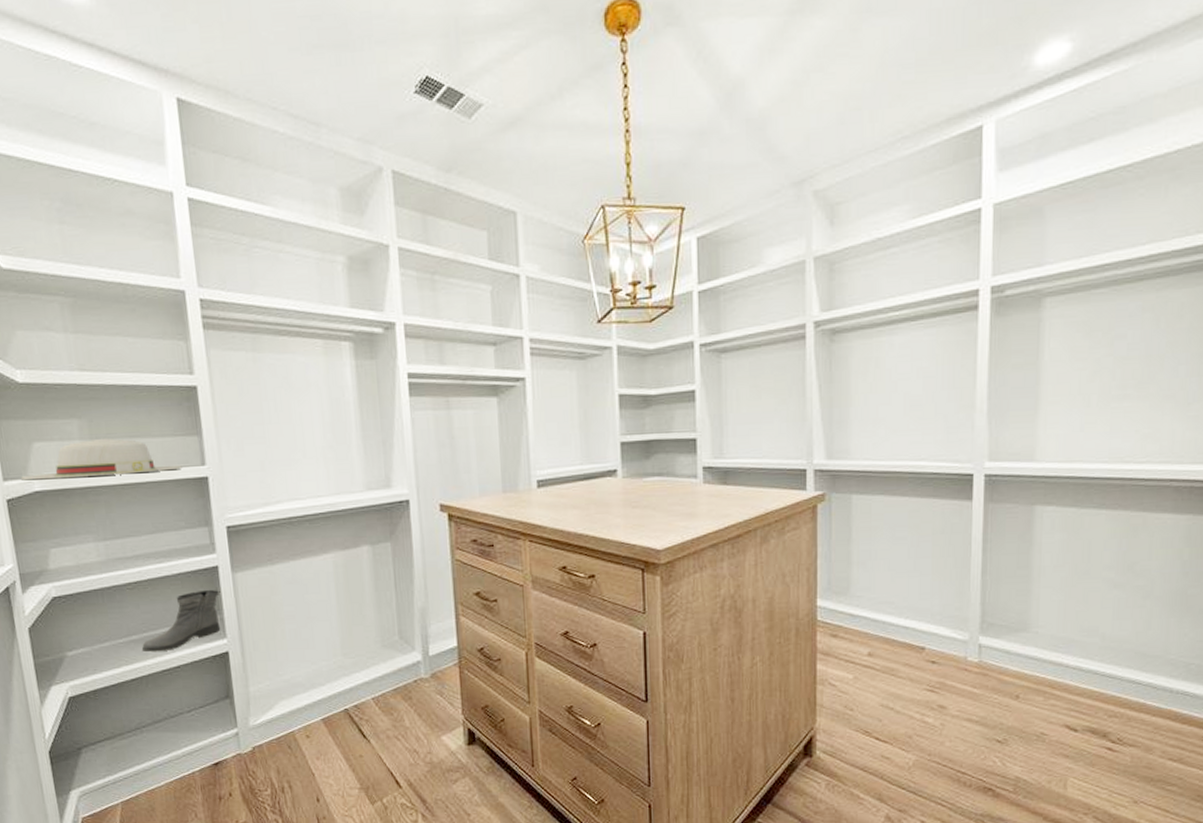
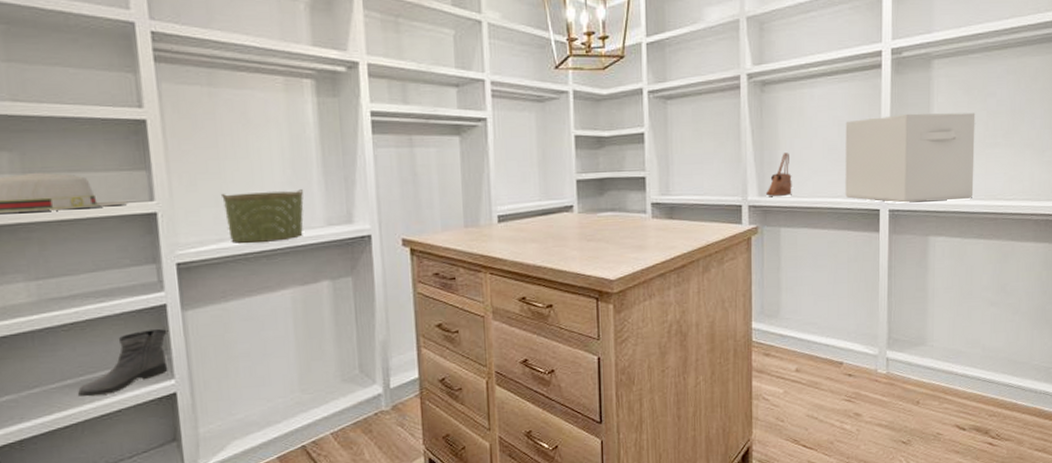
basket: none [267,454,344,507] -> present [222,189,304,243]
handbag: none [835,410,866,460] -> present [766,153,792,197]
storage box: none [930,359,1099,467] -> present [845,112,976,203]

